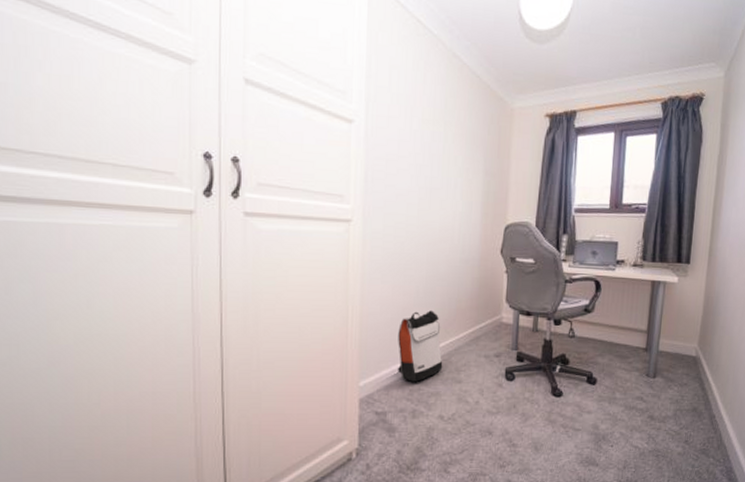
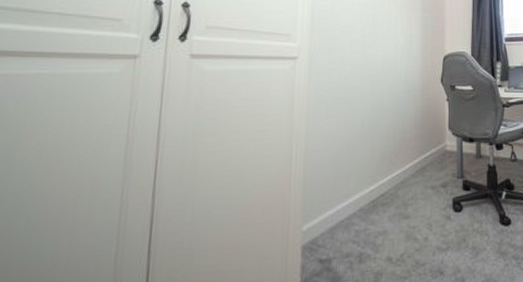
backpack: present [398,310,443,382] -> none [343,143,390,222]

